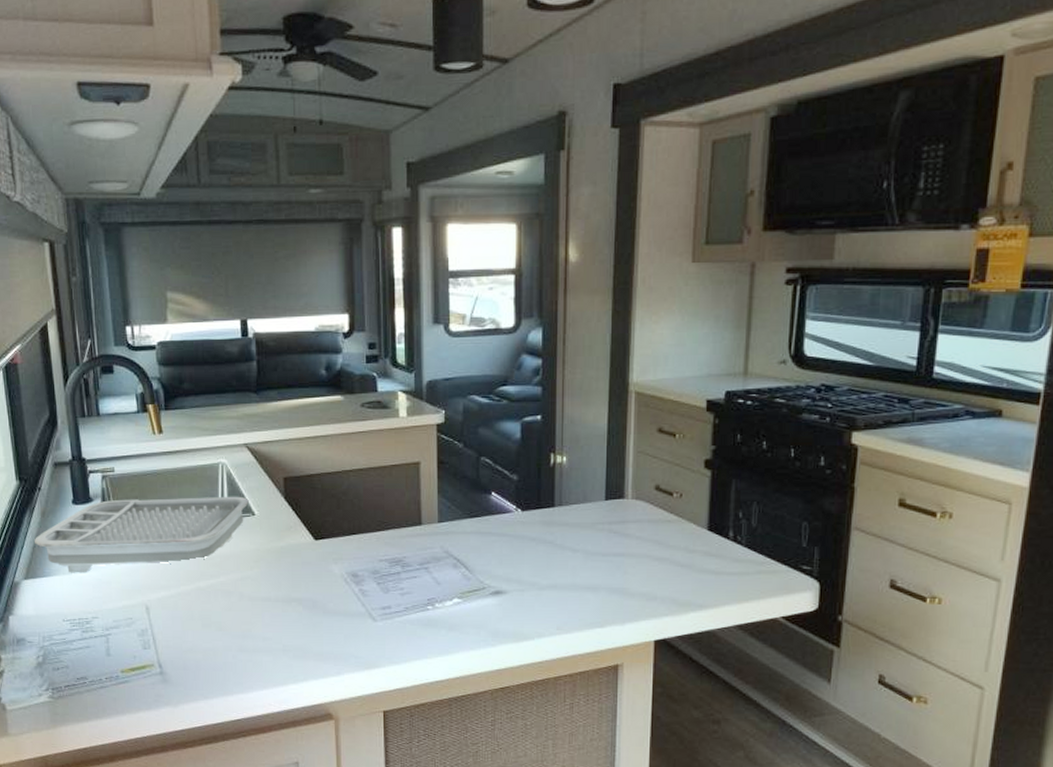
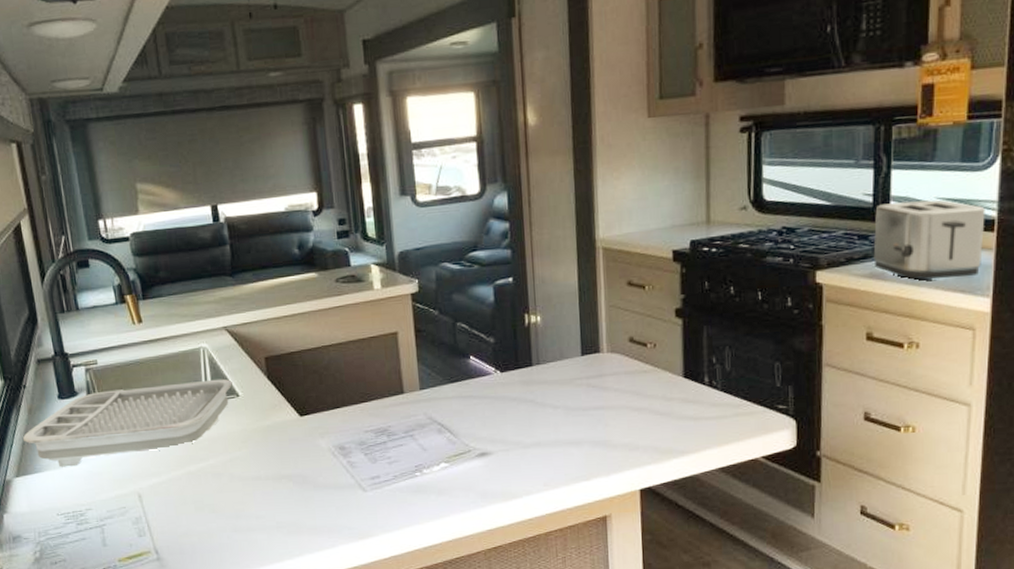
toaster: none [912,368,1032,448] -> present [873,199,985,280]

